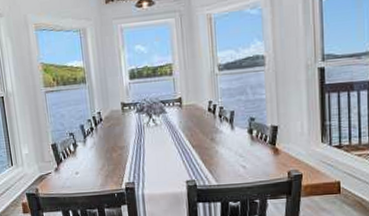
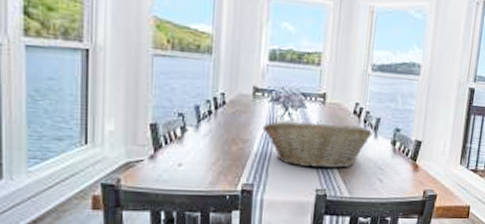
fruit basket: none [134,120,229,163] -> present [262,120,372,168]

